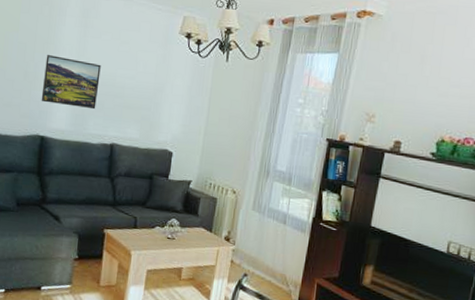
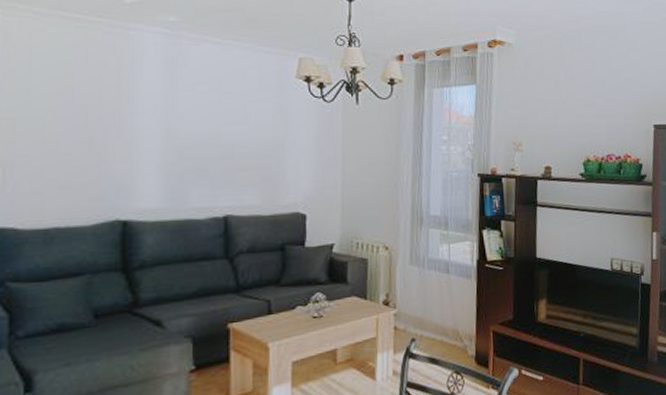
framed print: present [41,55,101,110] -> none [117,117,199,178]

